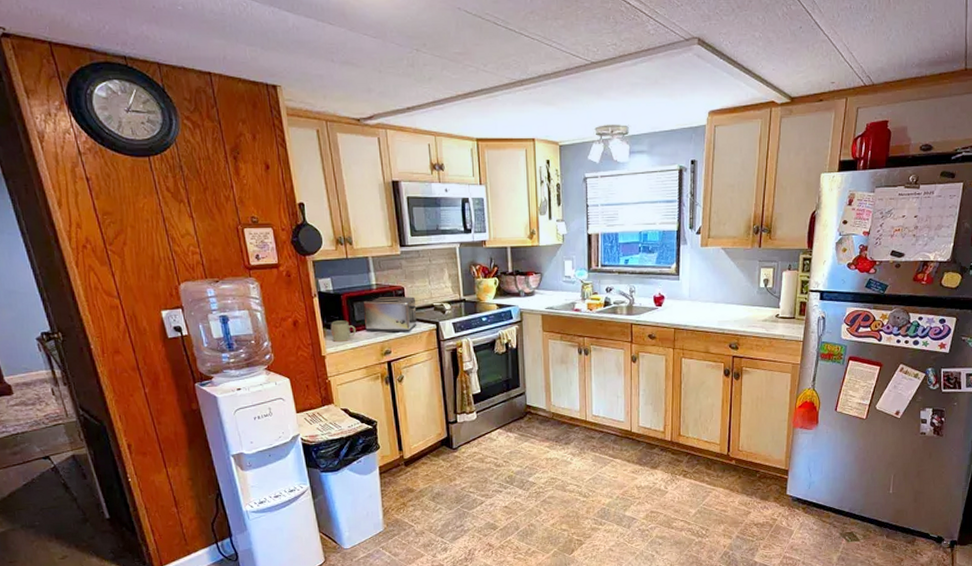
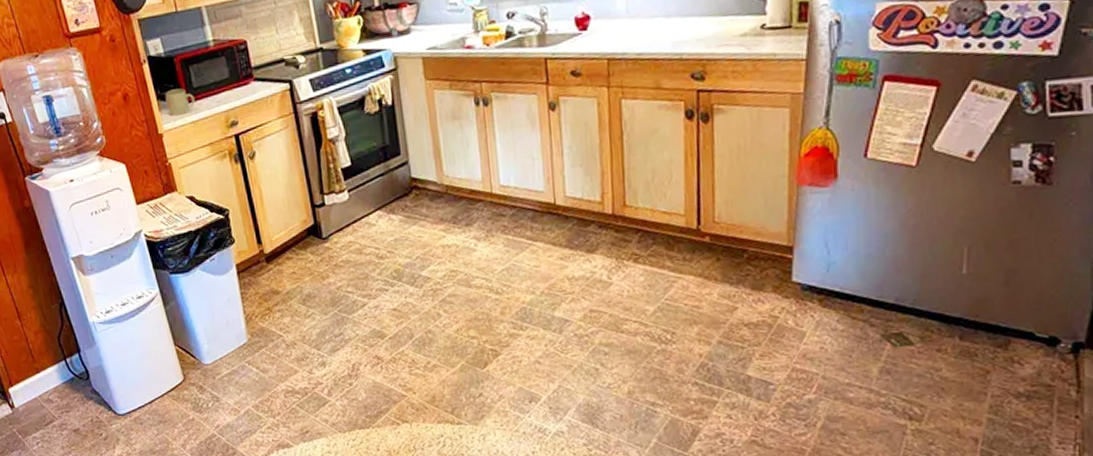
toaster: present [363,296,417,333] -> none [199,51,266,101]

